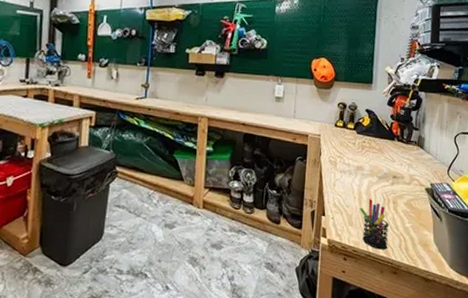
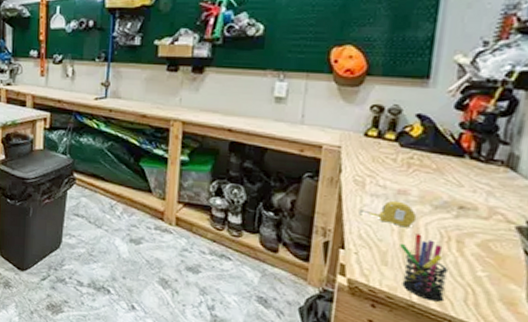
tape measure: none [333,175,369,195] -> present [359,200,417,228]

